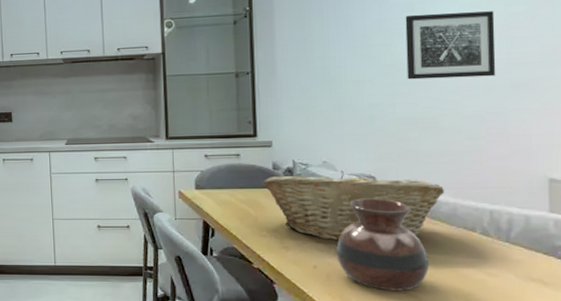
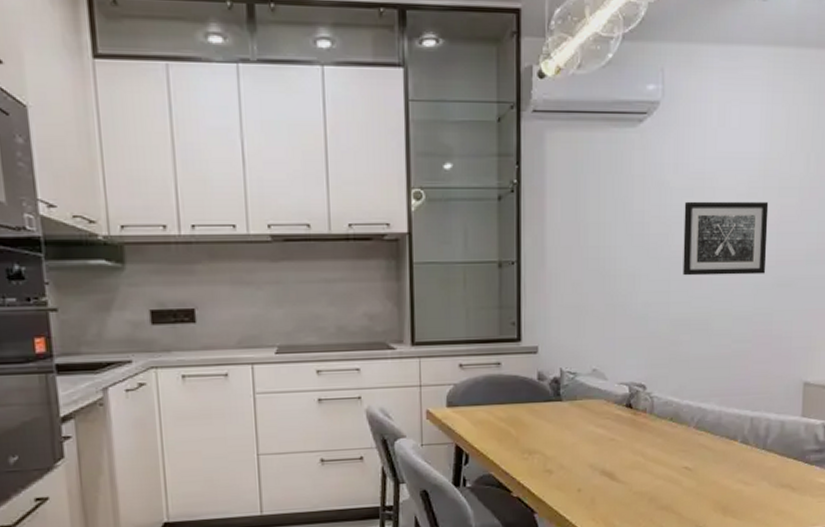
fruit basket: present [261,171,444,241] -> none [524,379,711,460]
vase: present [336,198,430,291] -> none [602,409,693,510]

